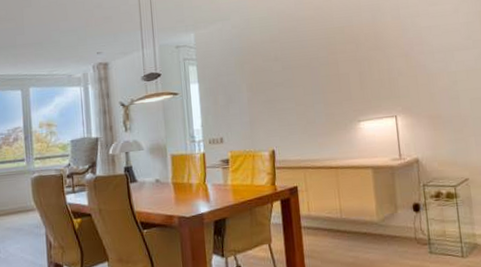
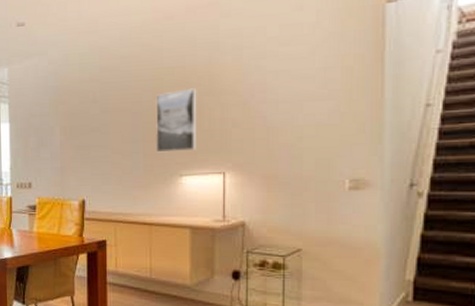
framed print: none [330,44,370,102] -> present [155,88,197,153]

